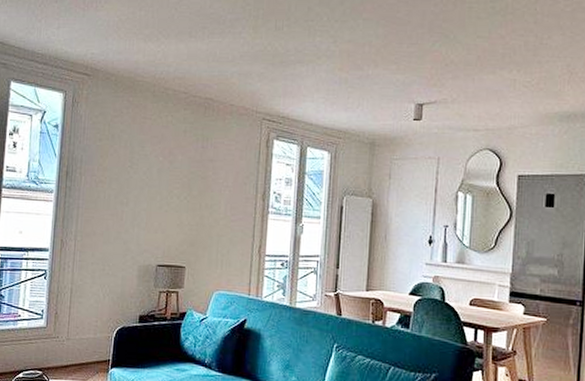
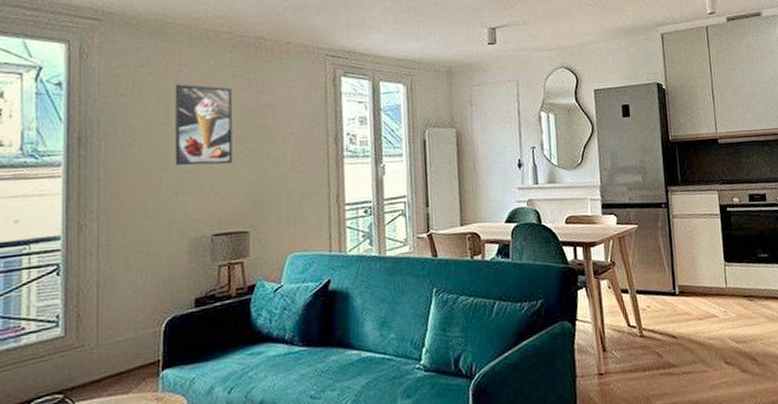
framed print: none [134,134,183,207] -> present [174,84,233,166]

